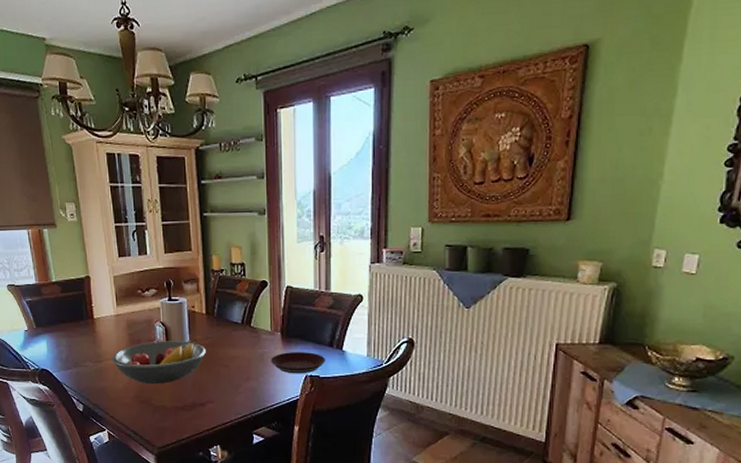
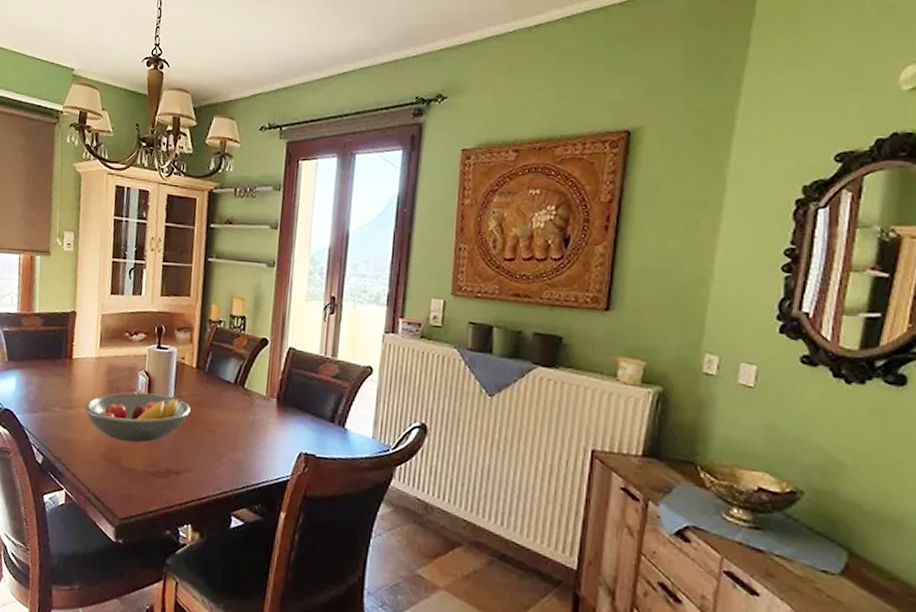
plate: present [270,352,325,374] -> none [261,422,324,451]

